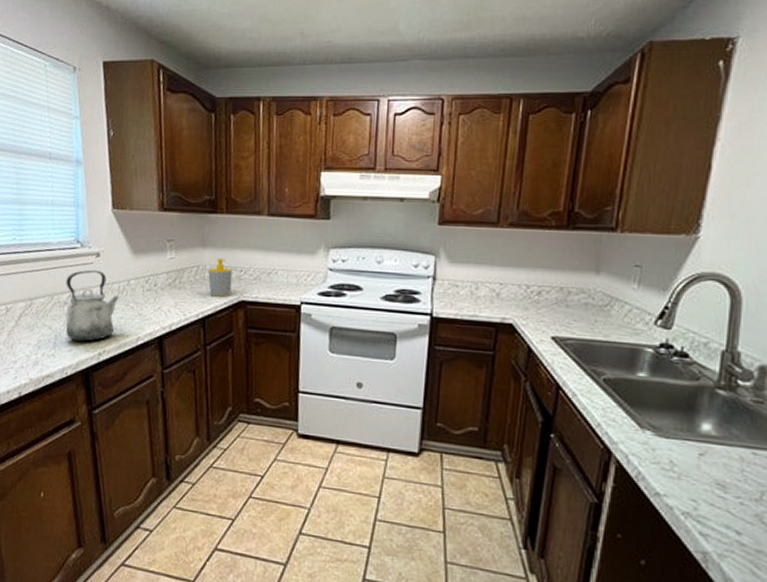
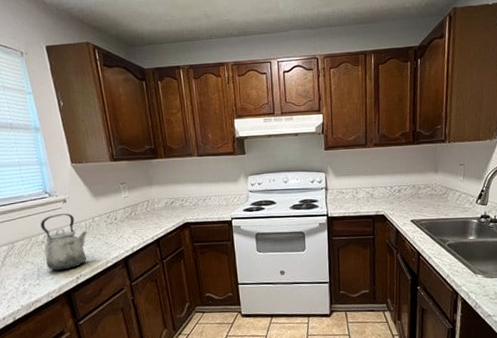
soap bottle: present [208,258,233,297] -> none [157,193,177,222]

